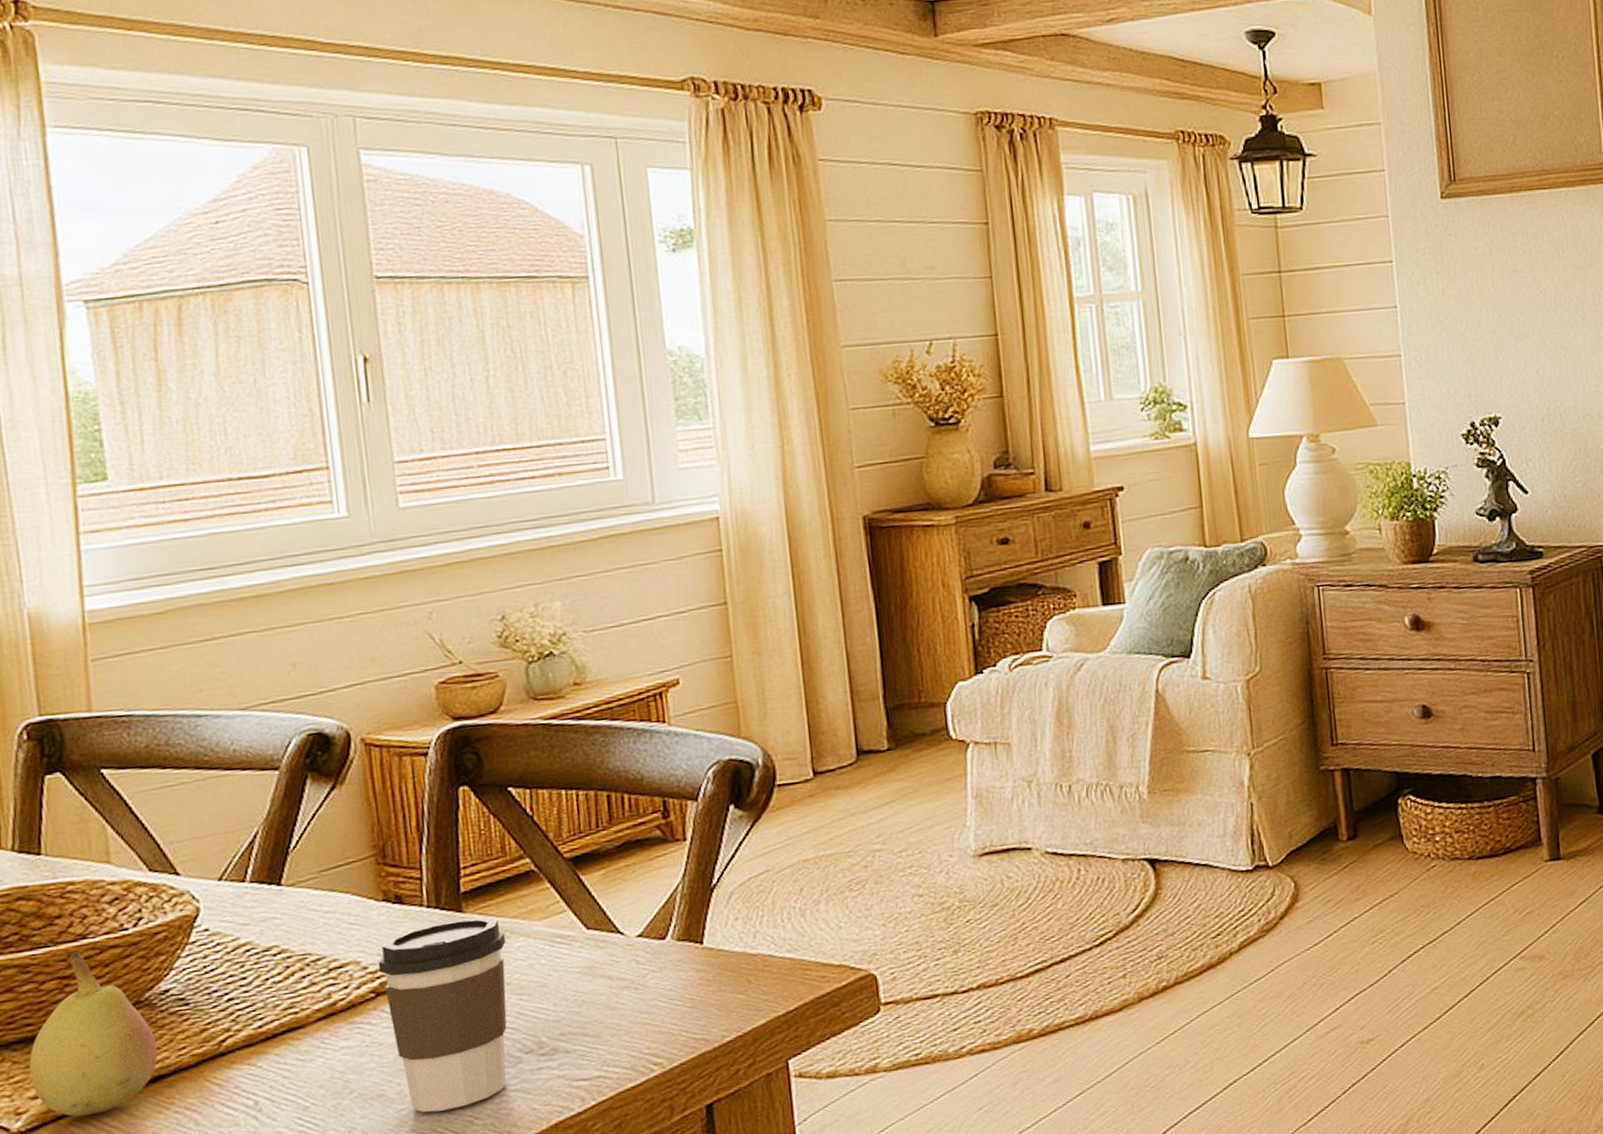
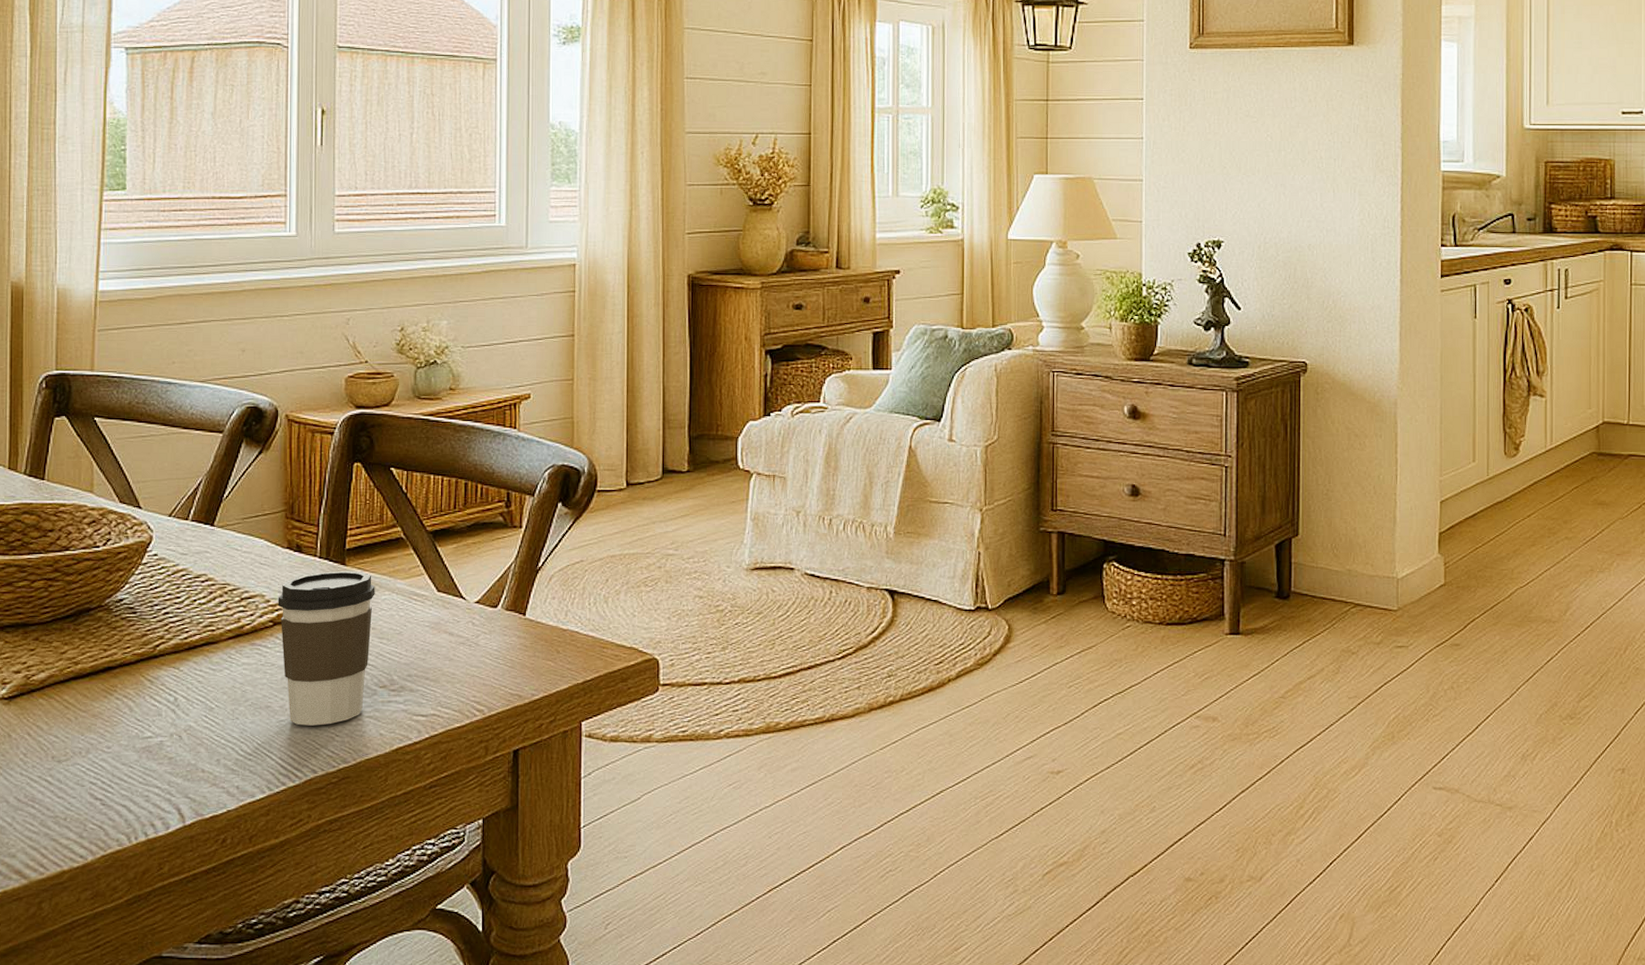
fruit: present [29,951,158,1117] -> none [16,559,109,692]

